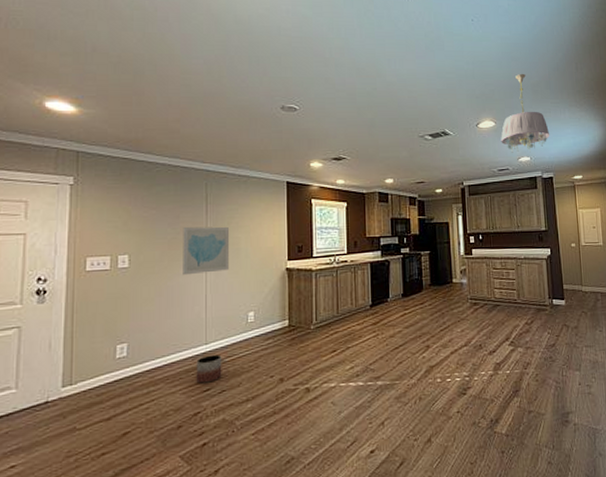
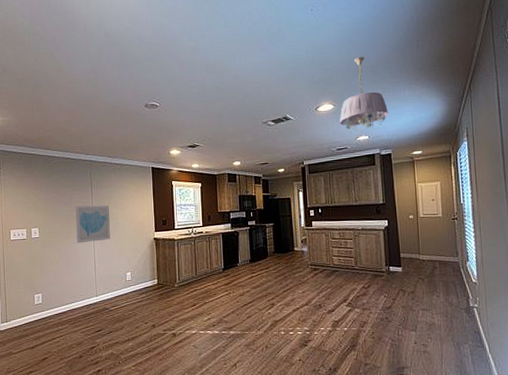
planter: present [196,354,222,384] -> none [90,304,109,326]

